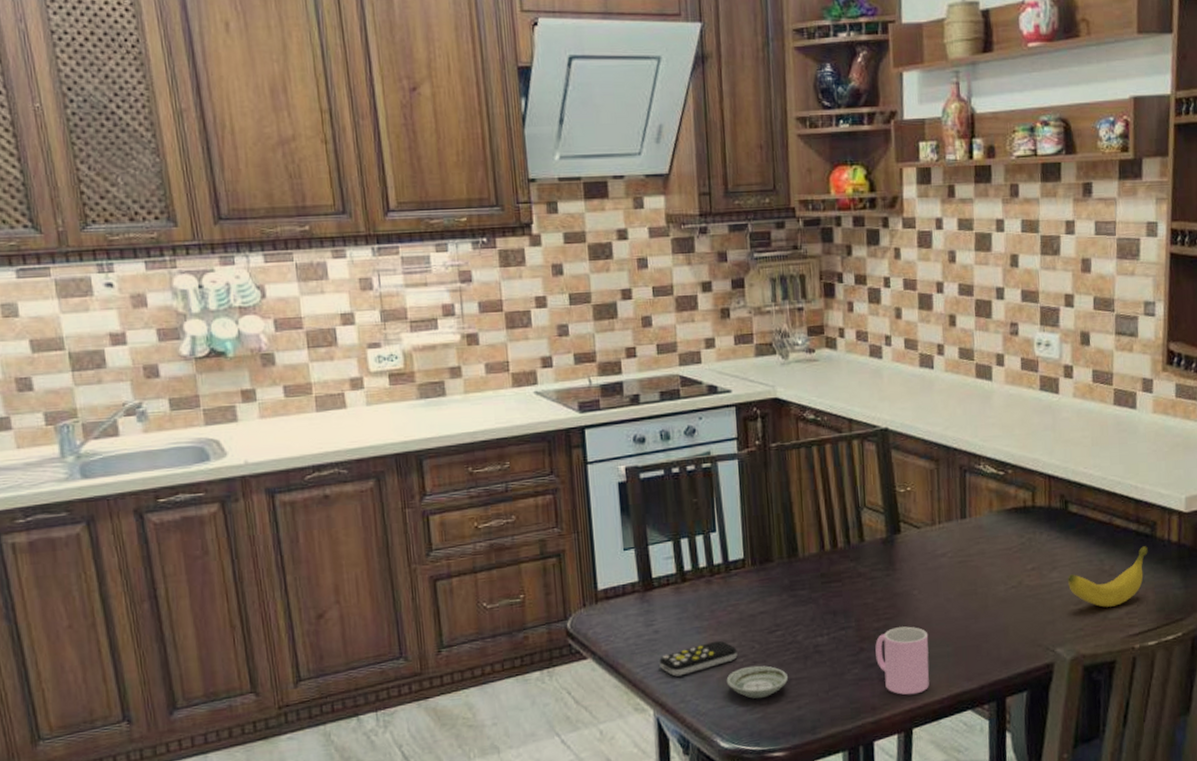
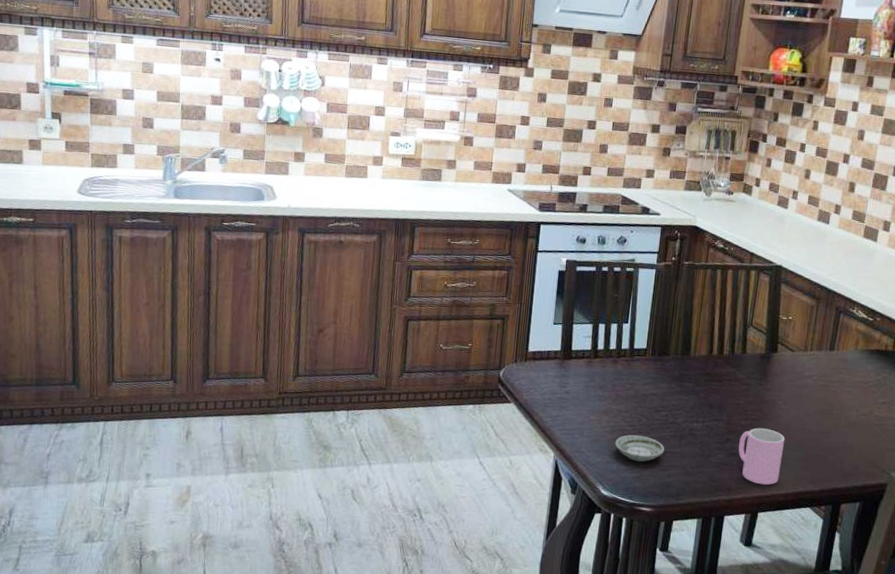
remote control: present [659,640,738,677] -> none [565,409,628,431]

